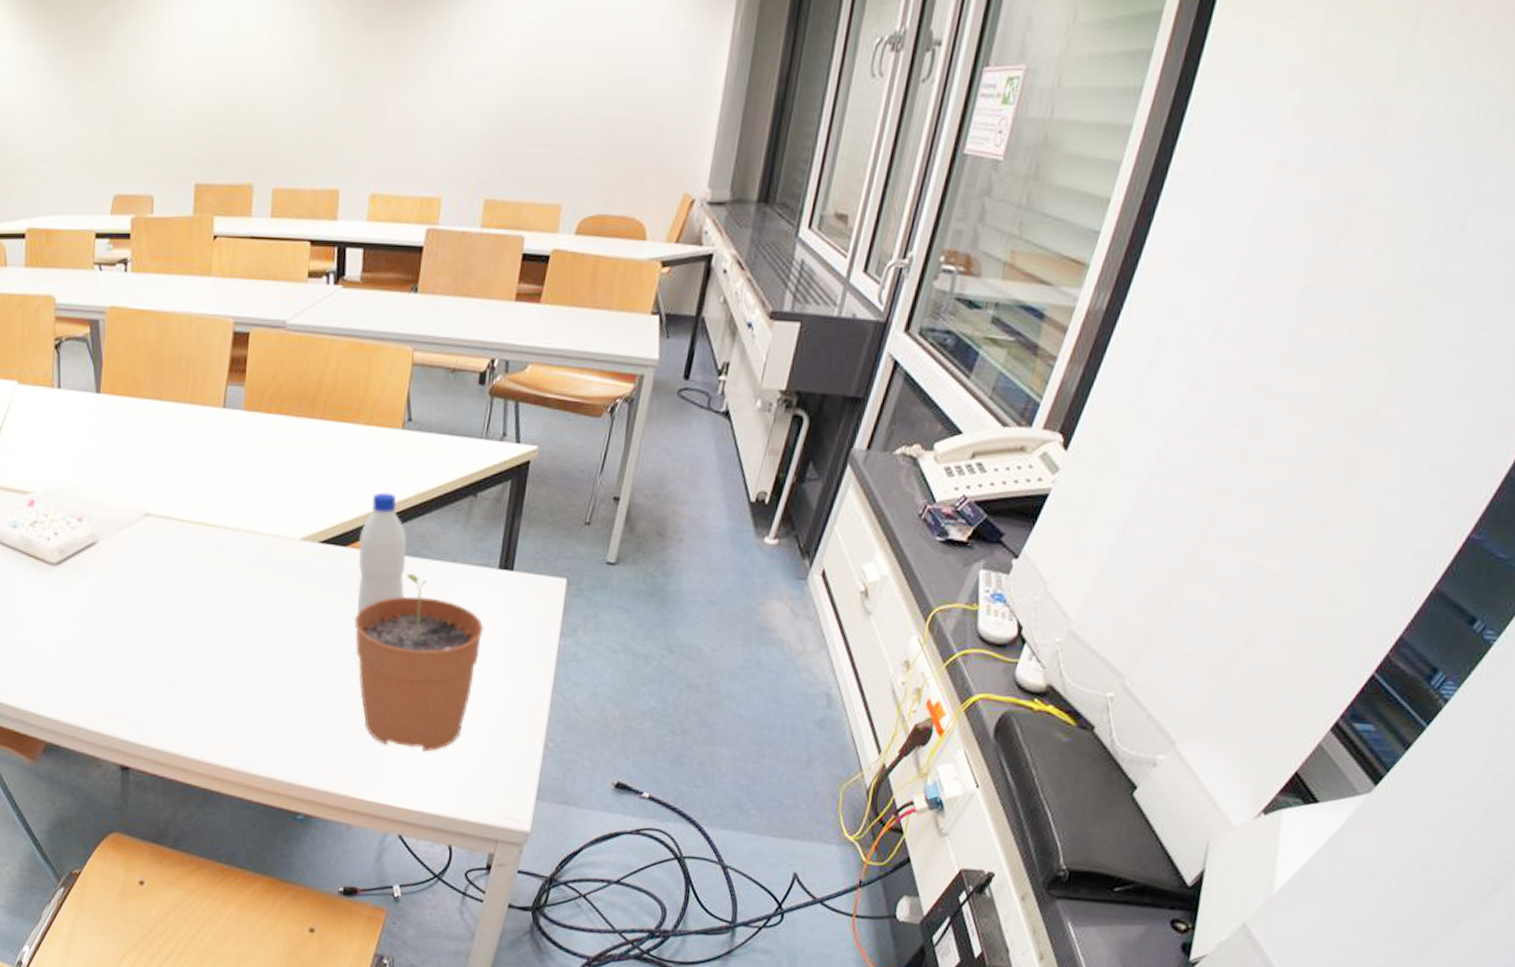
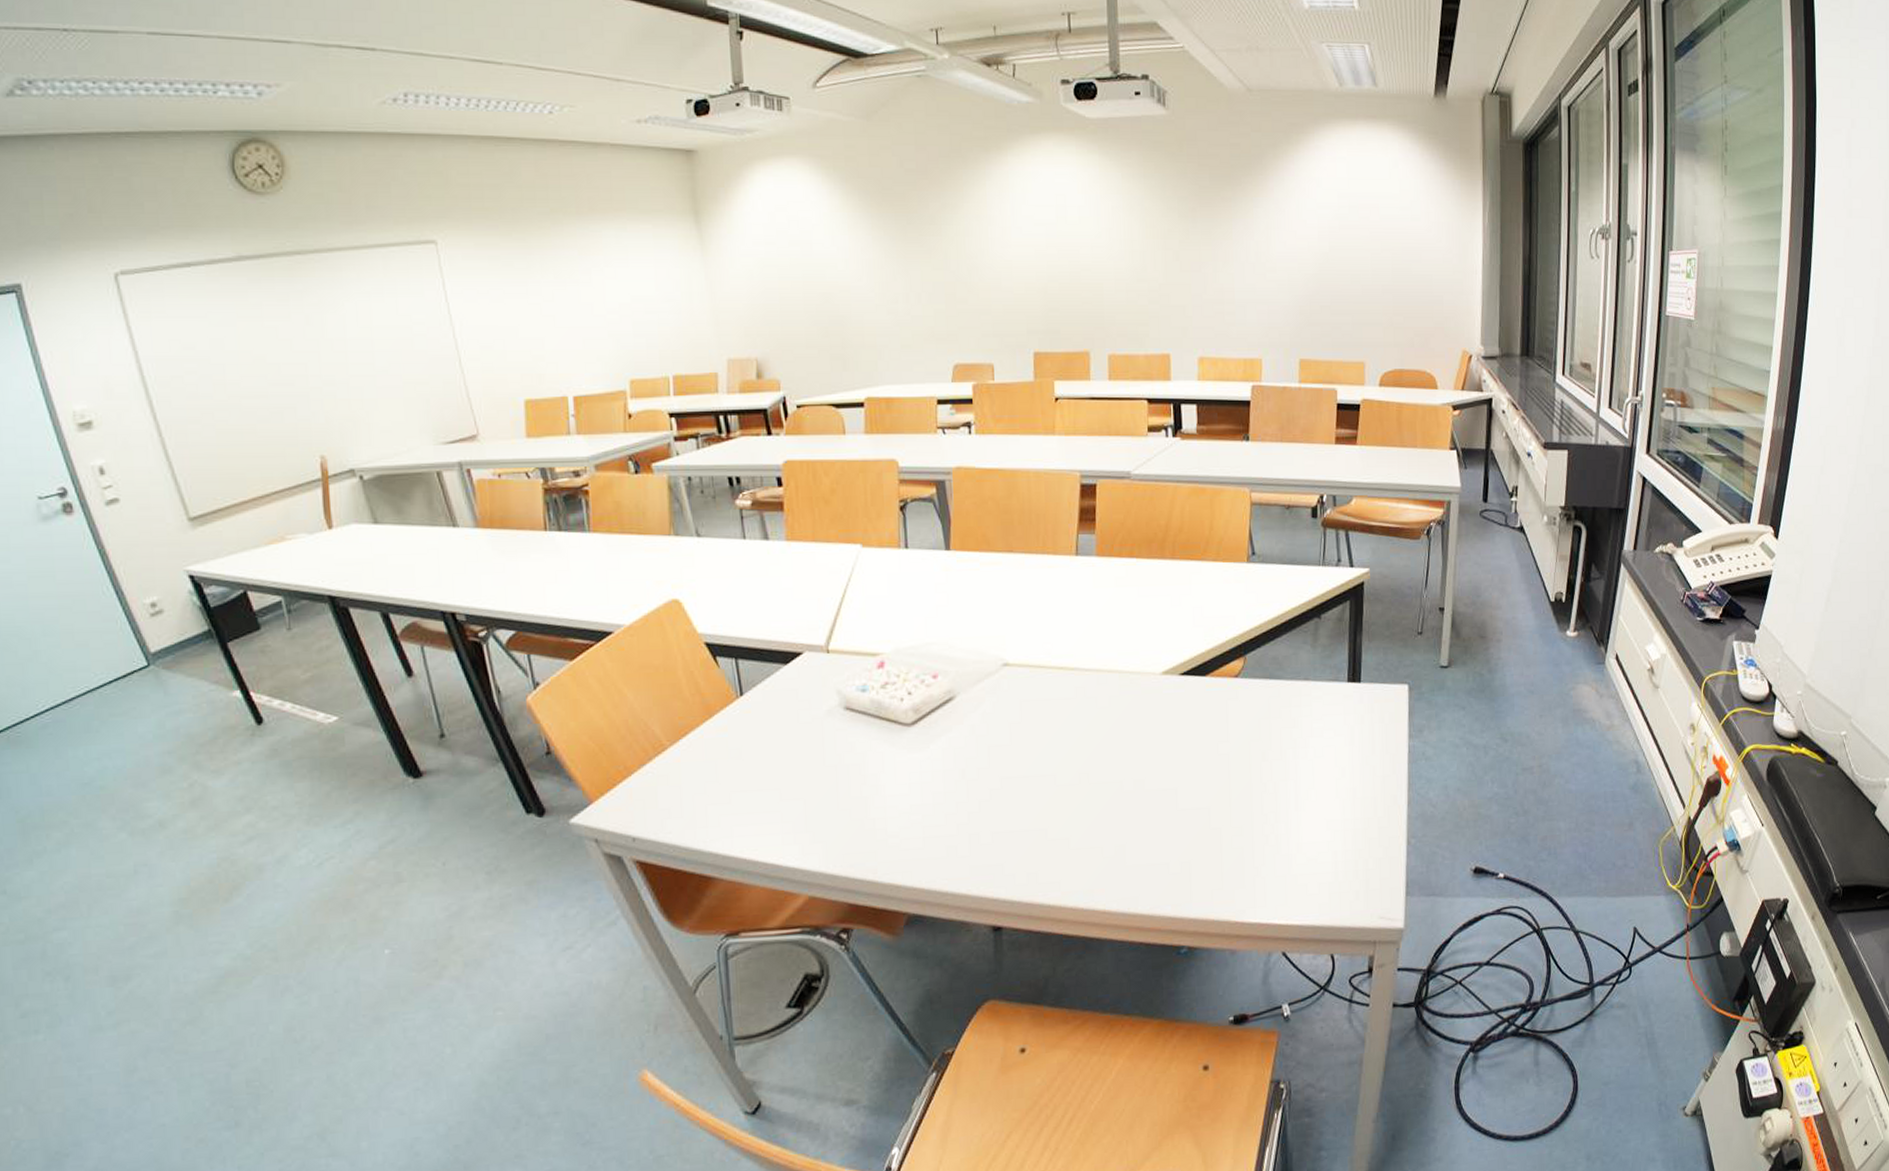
plant pot: present [354,574,484,752] -> none [1220,695,1341,865]
water bottle: present [357,492,407,614] -> none [1217,622,1265,739]

